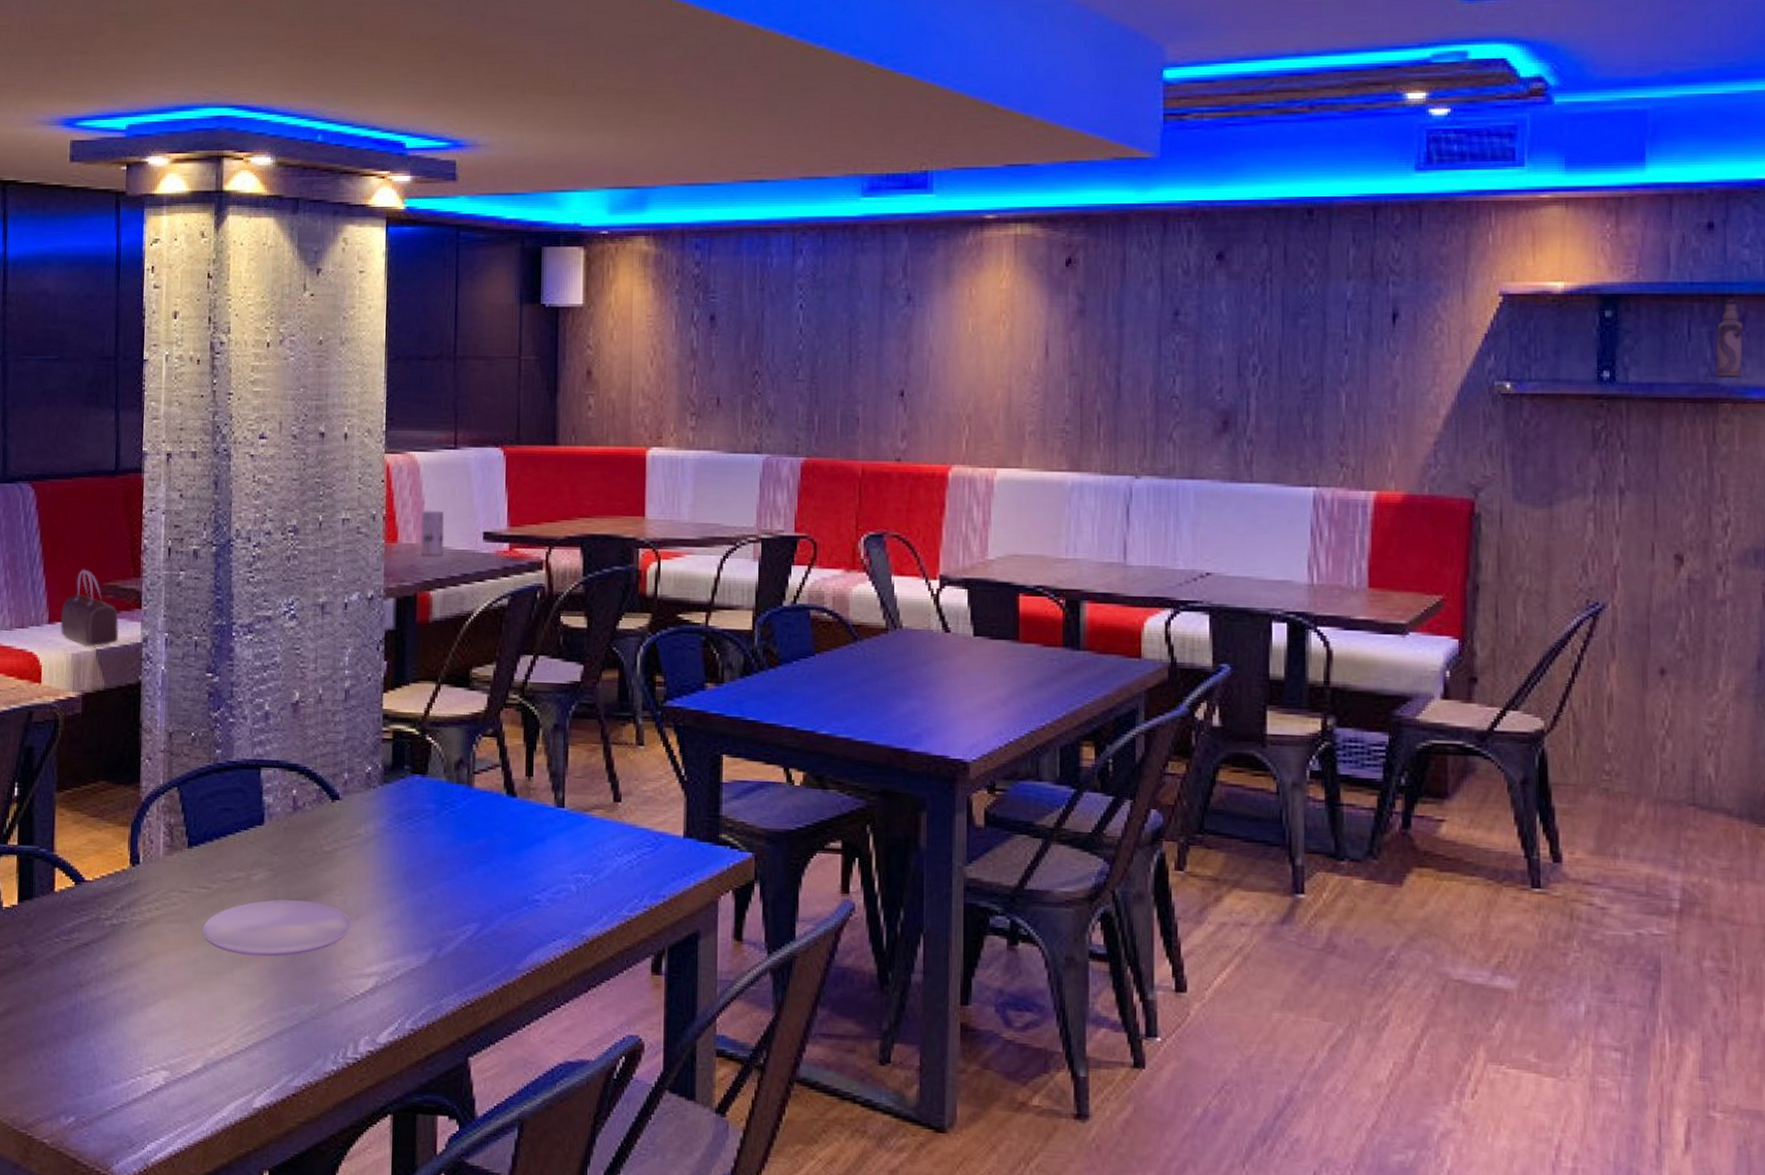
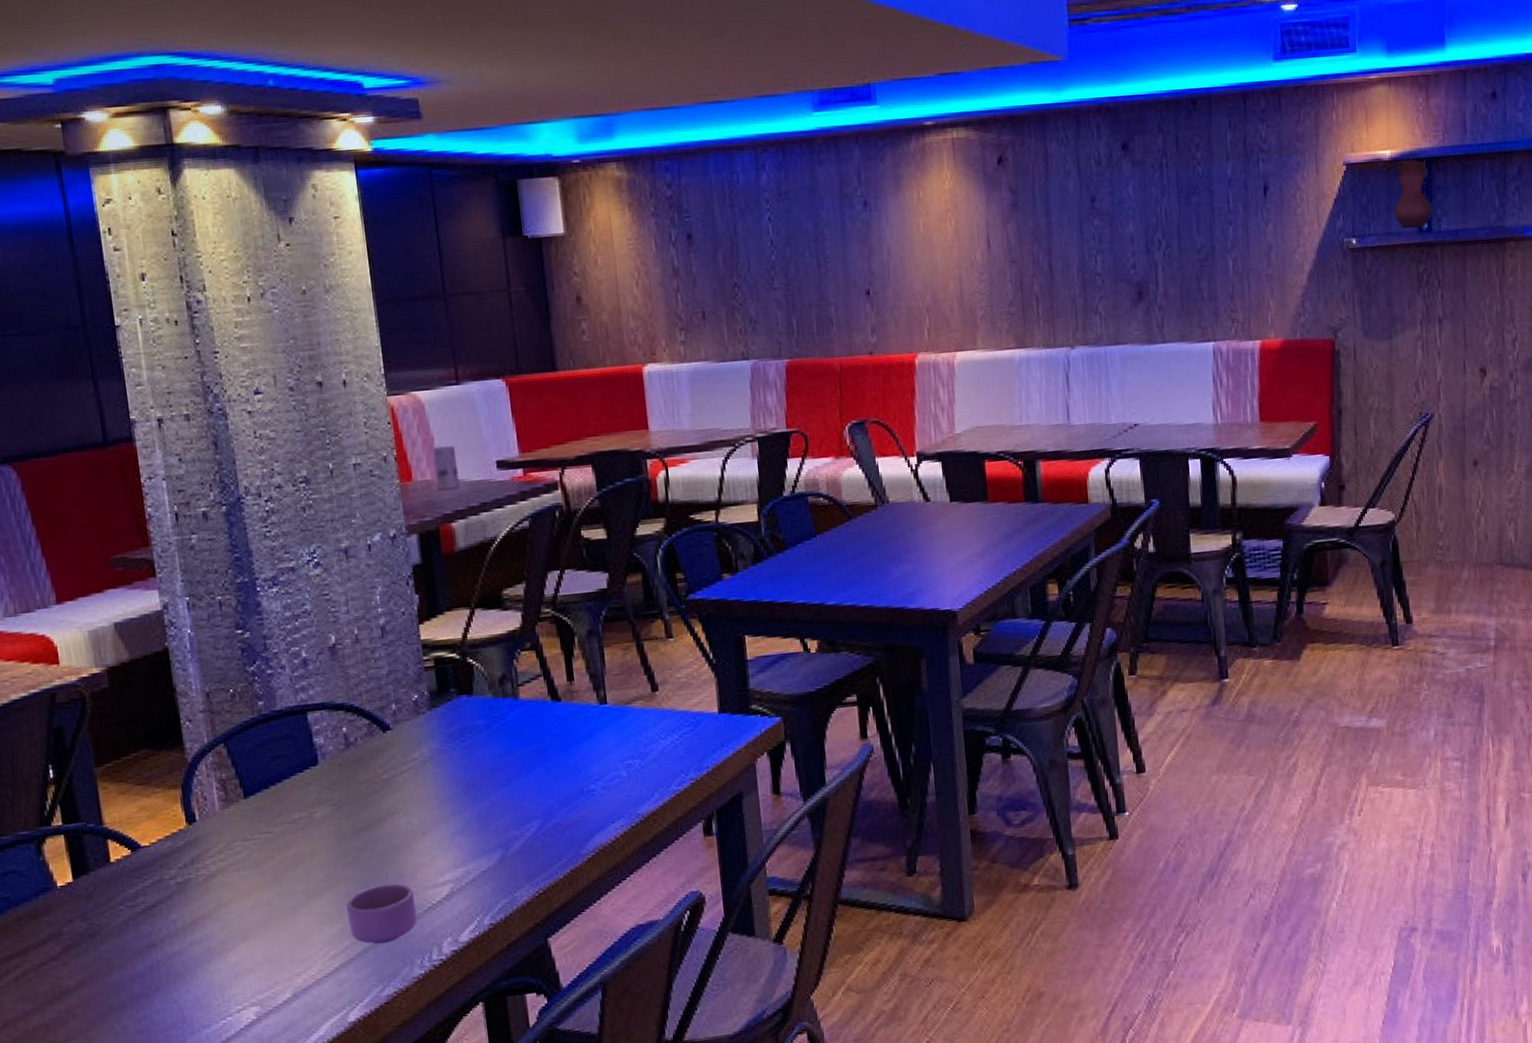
handbag: present [60,569,119,646] -> none [68,545,136,621]
plate: present [202,899,352,957] -> none [271,827,420,888]
mug: none [268,964,338,1029] -> present [346,883,417,944]
vase: none [1564,295,1618,376] -> present [1394,159,1433,228]
decorative bottle: present [1716,298,1744,377] -> none [1502,154,1521,221]

